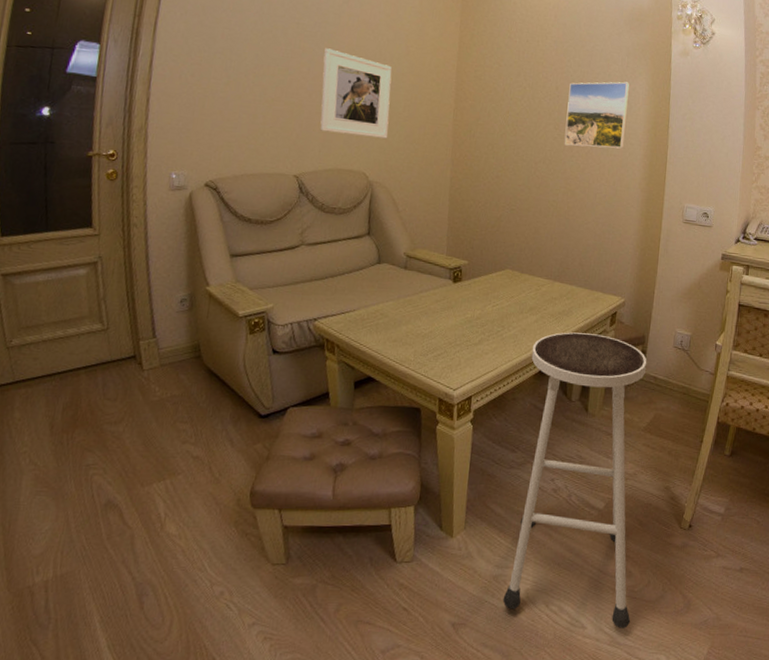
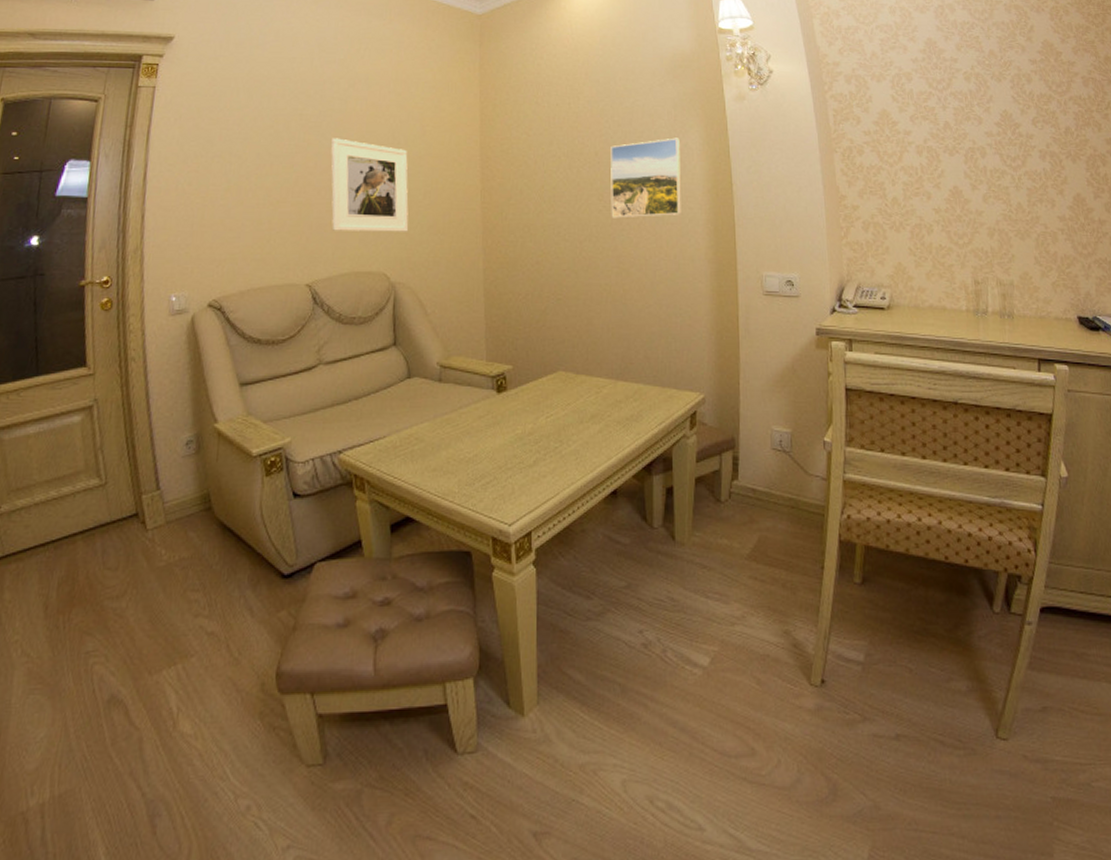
stool: present [503,332,647,628] -> none [594,441,762,828]

